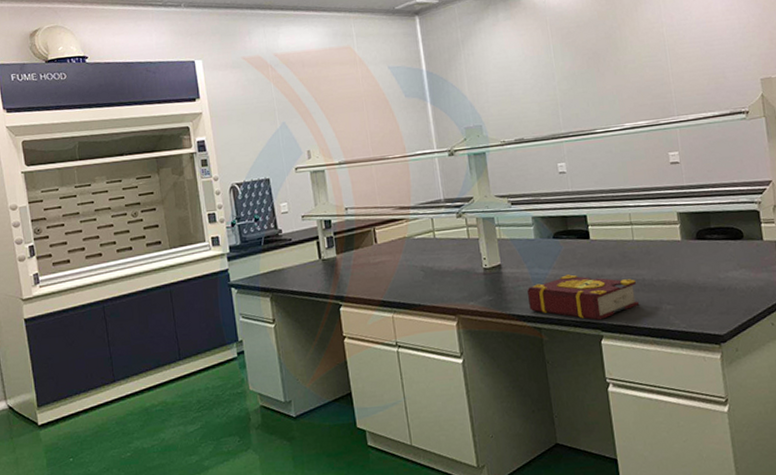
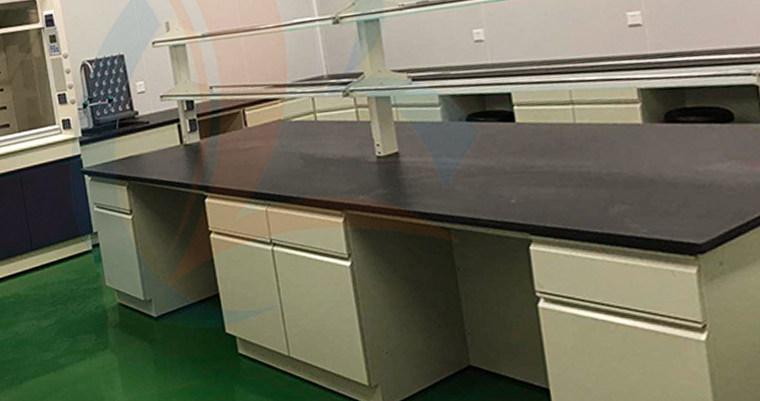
book: present [527,274,639,321] -> none [432,165,581,222]

